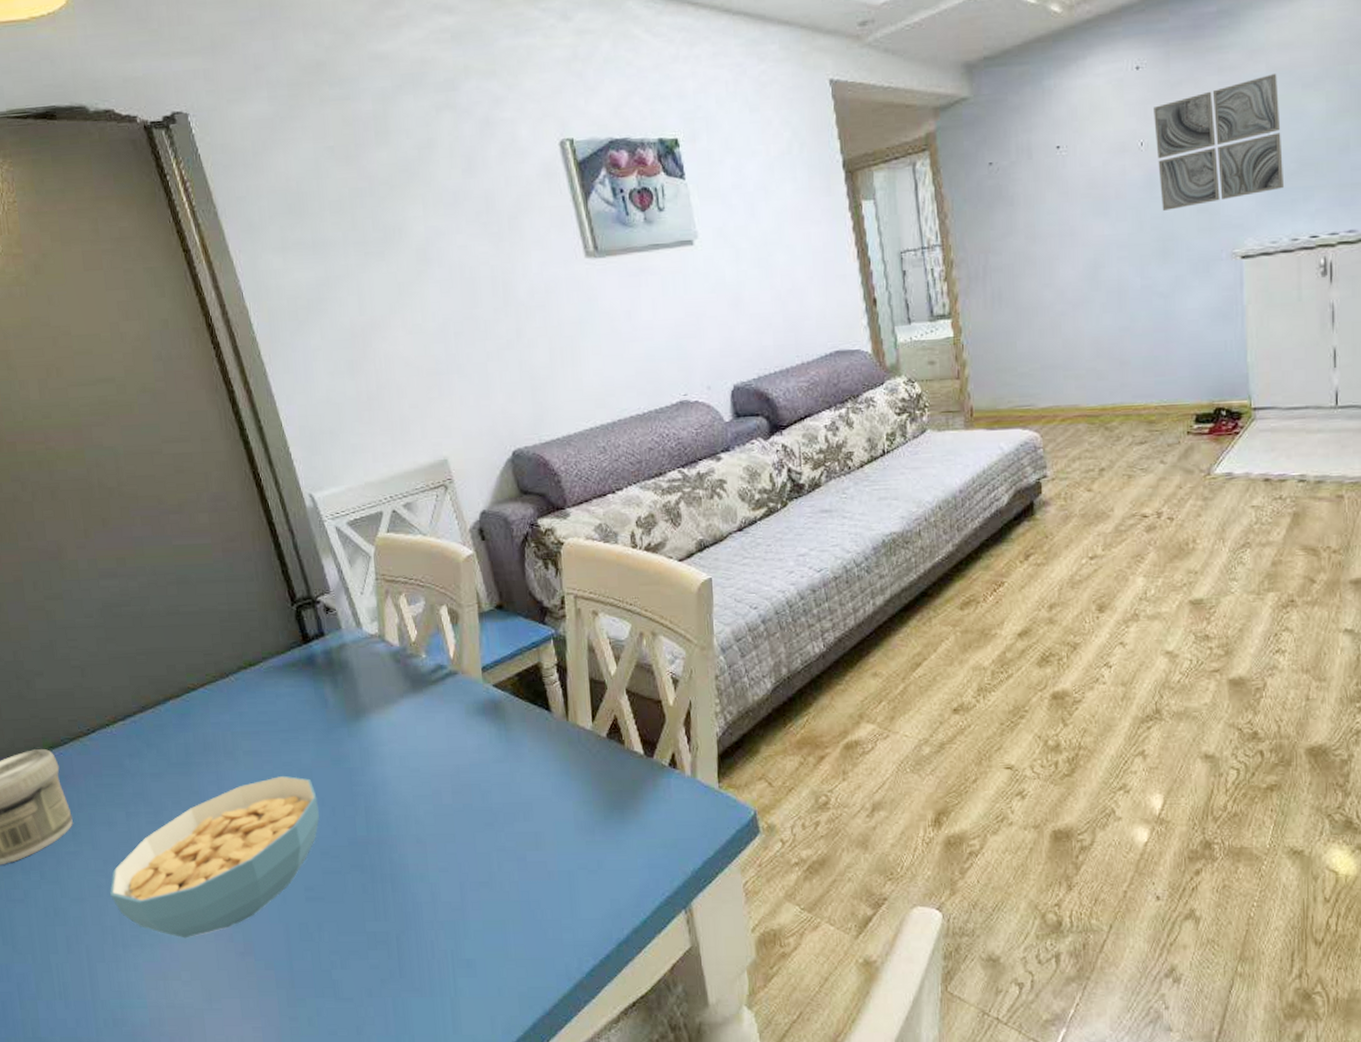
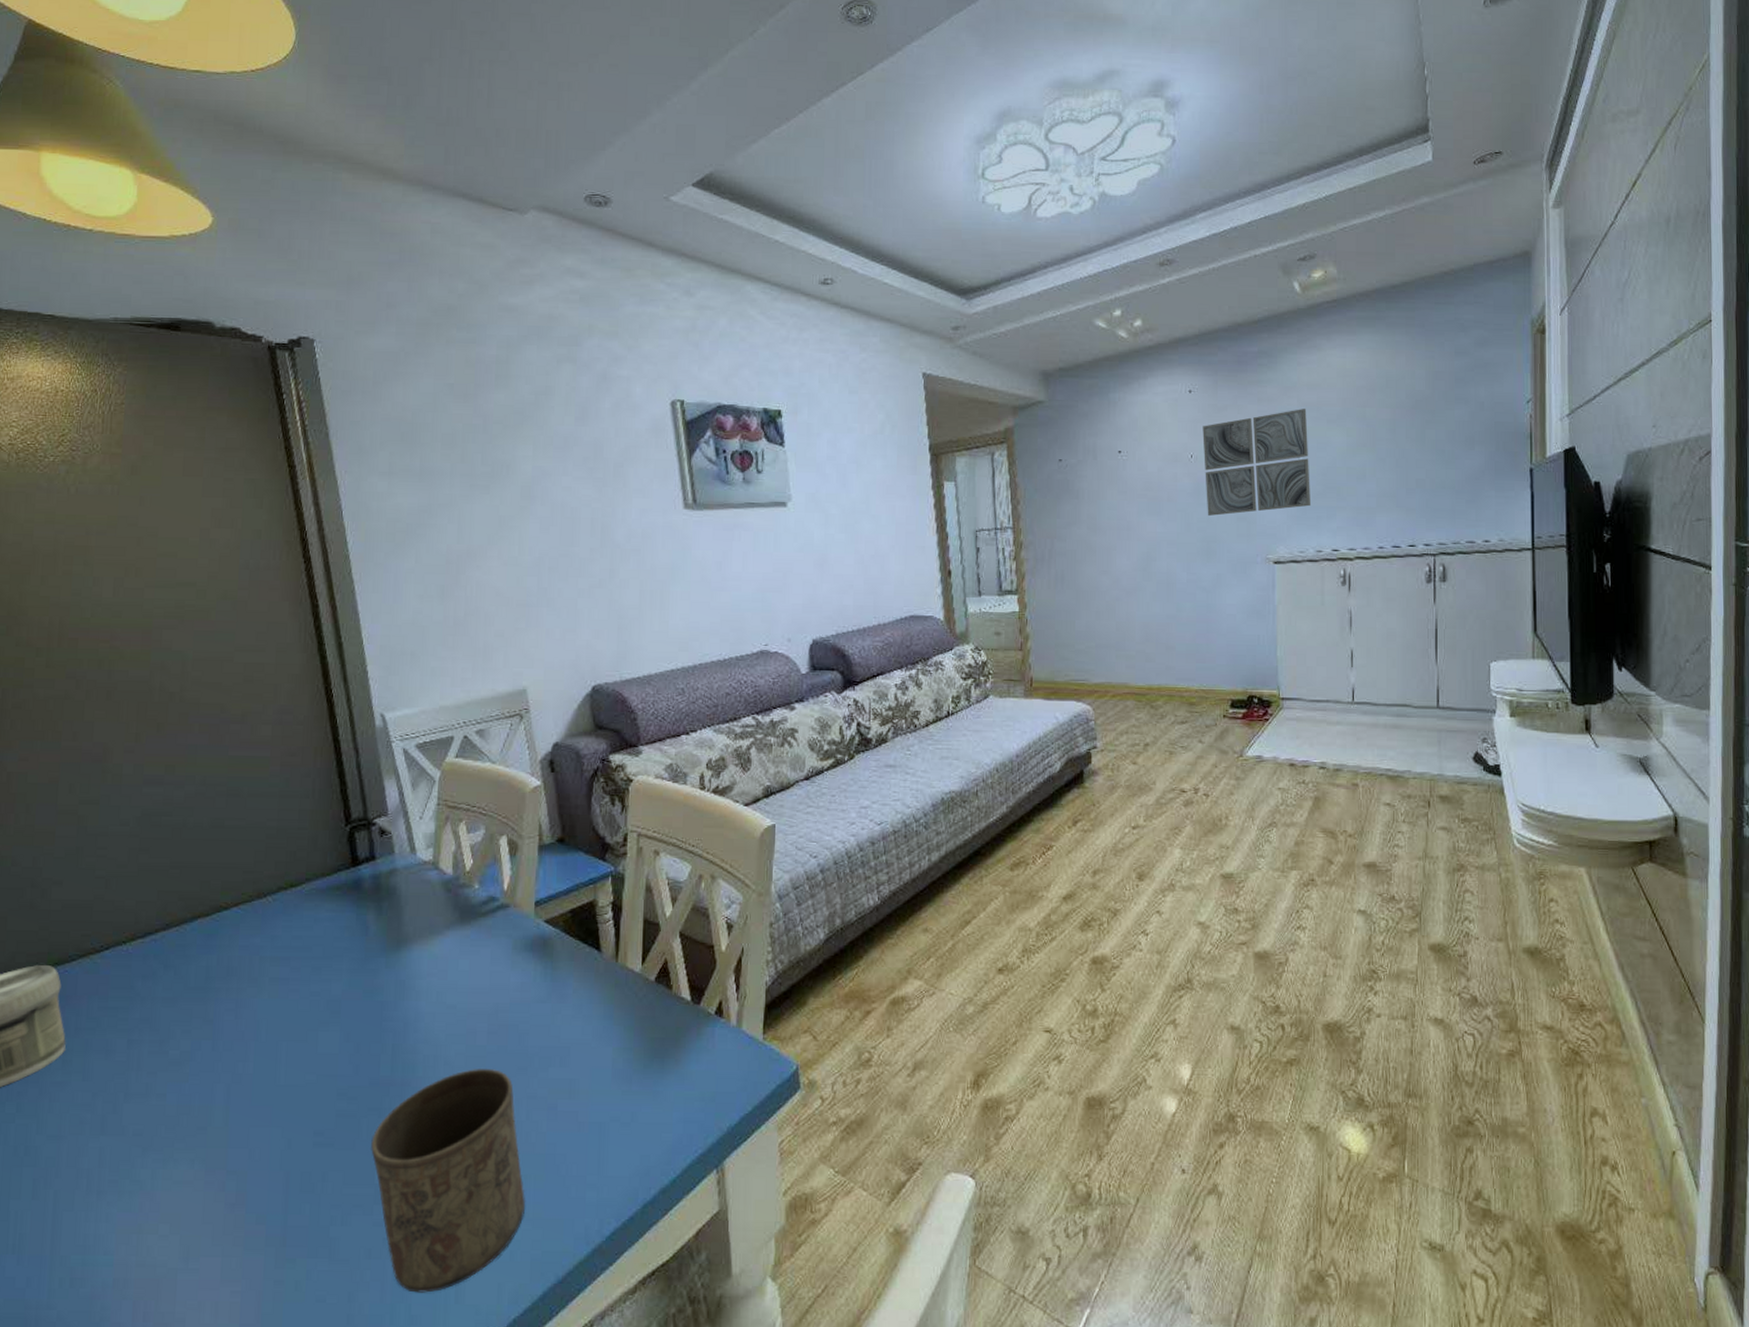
cereal bowl: present [110,775,320,939] -> none [93,1006,343,1186]
cup: none [357,825,508,1026] -> present [371,1068,526,1293]

